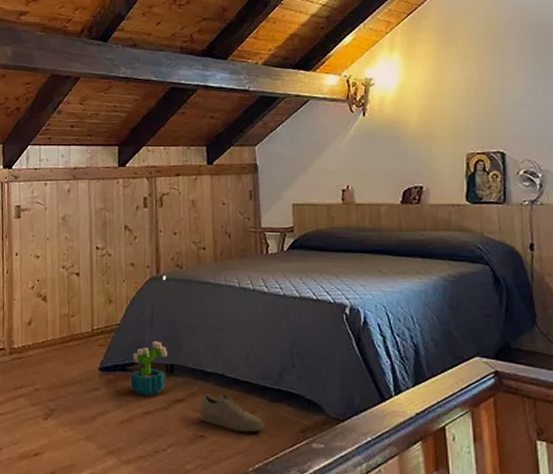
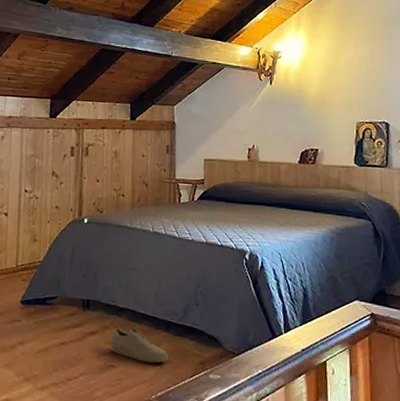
decorative plant: present [130,341,168,396] -> none [49,278,85,328]

